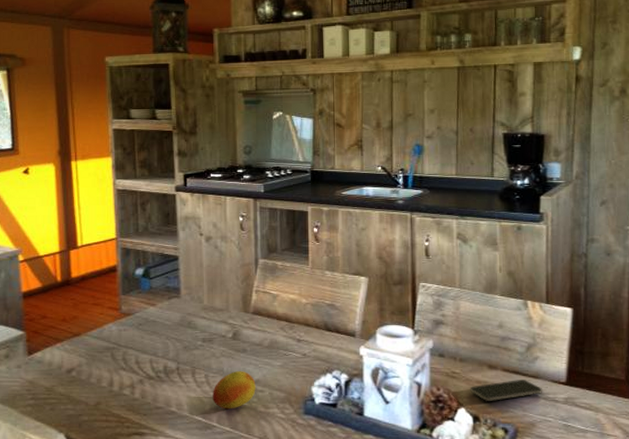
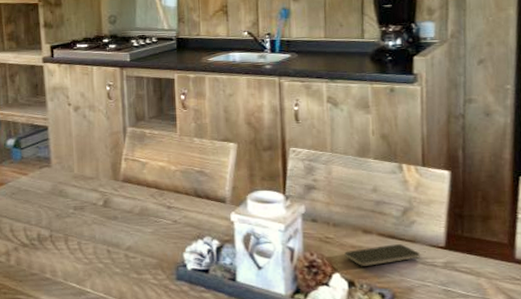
fruit: present [213,371,256,410] -> none [85,238,128,276]

